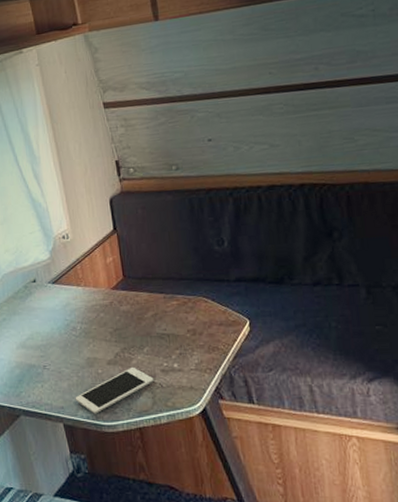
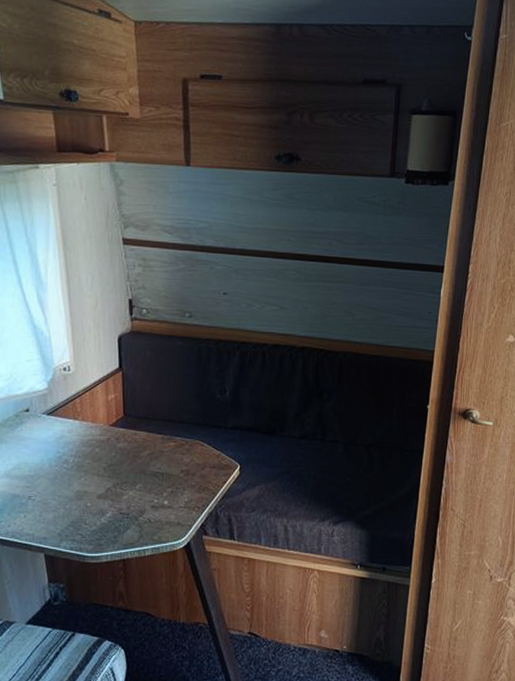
cell phone: present [75,366,154,414] -> none [59,501,143,545]

